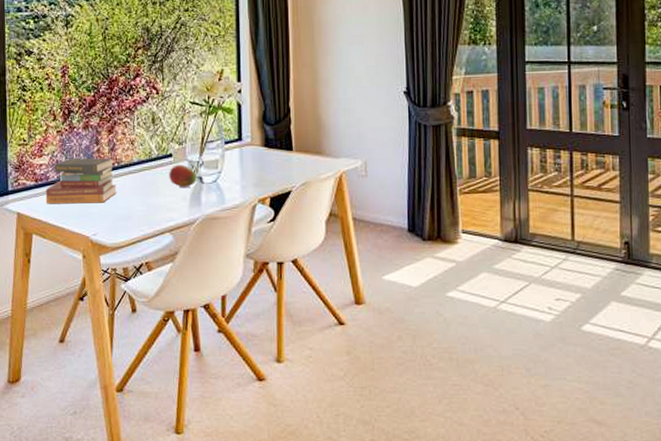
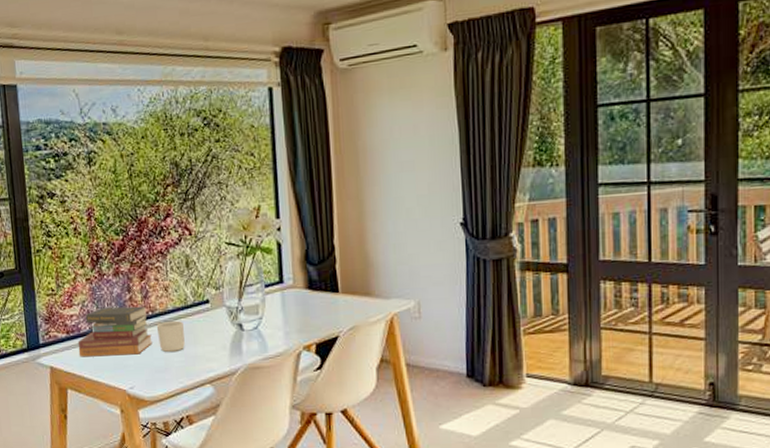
mug: none [121,172,148,201] -> present [156,320,185,352]
fruit: present [169,164,197,188] -> none [206,311,236,337]

